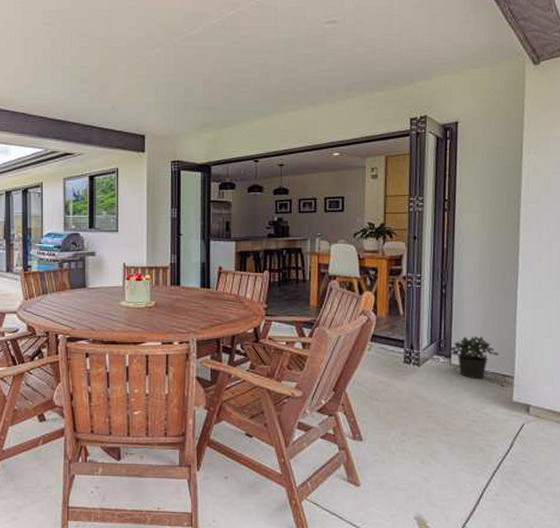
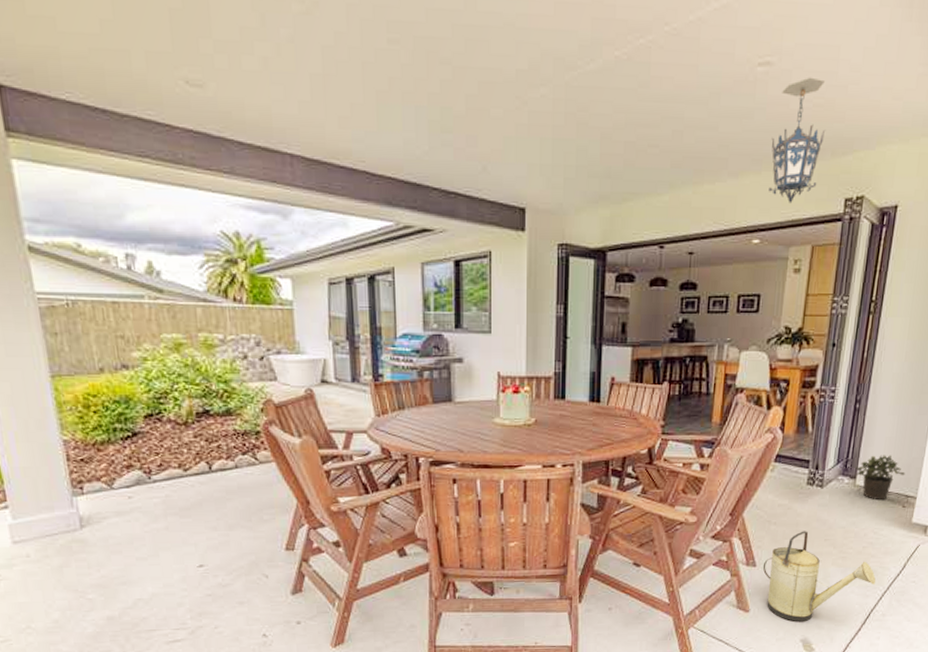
hanging lantern: none [342,29,387,124] -> present [769,77,826,203]
watering can: none [369,407,485,499] -> present [762,531,876,622]

